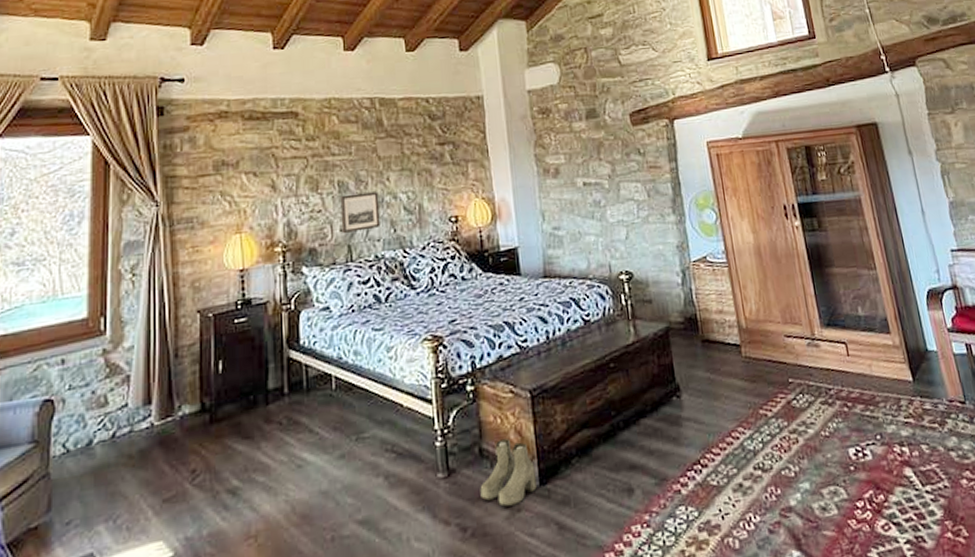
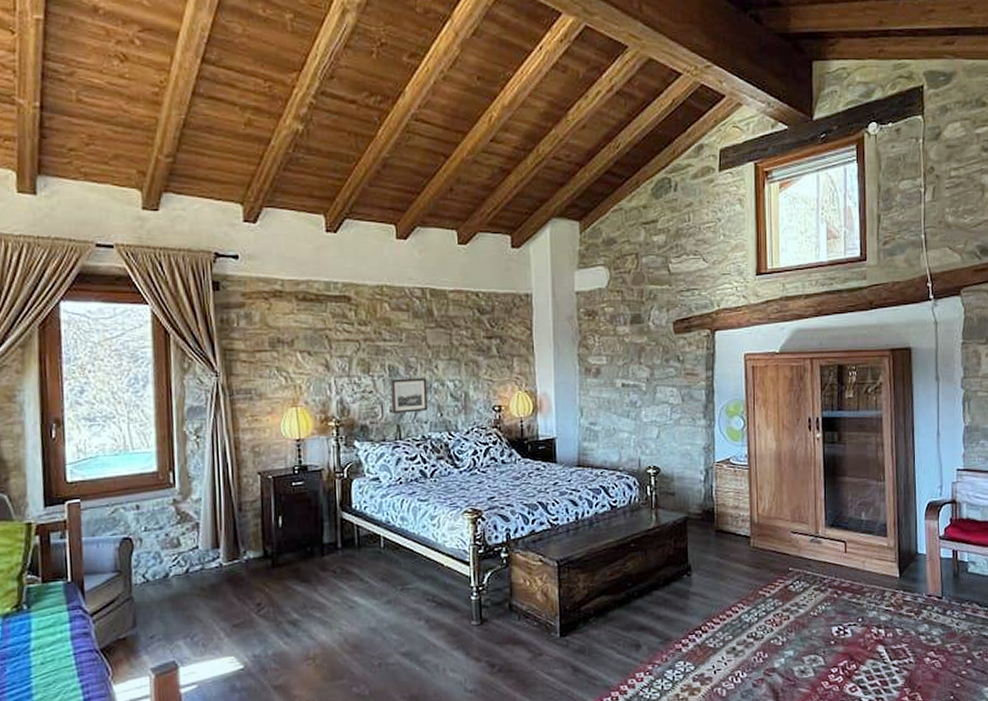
boots: present [480,438,537,507] -> none [508,598,557,651]

